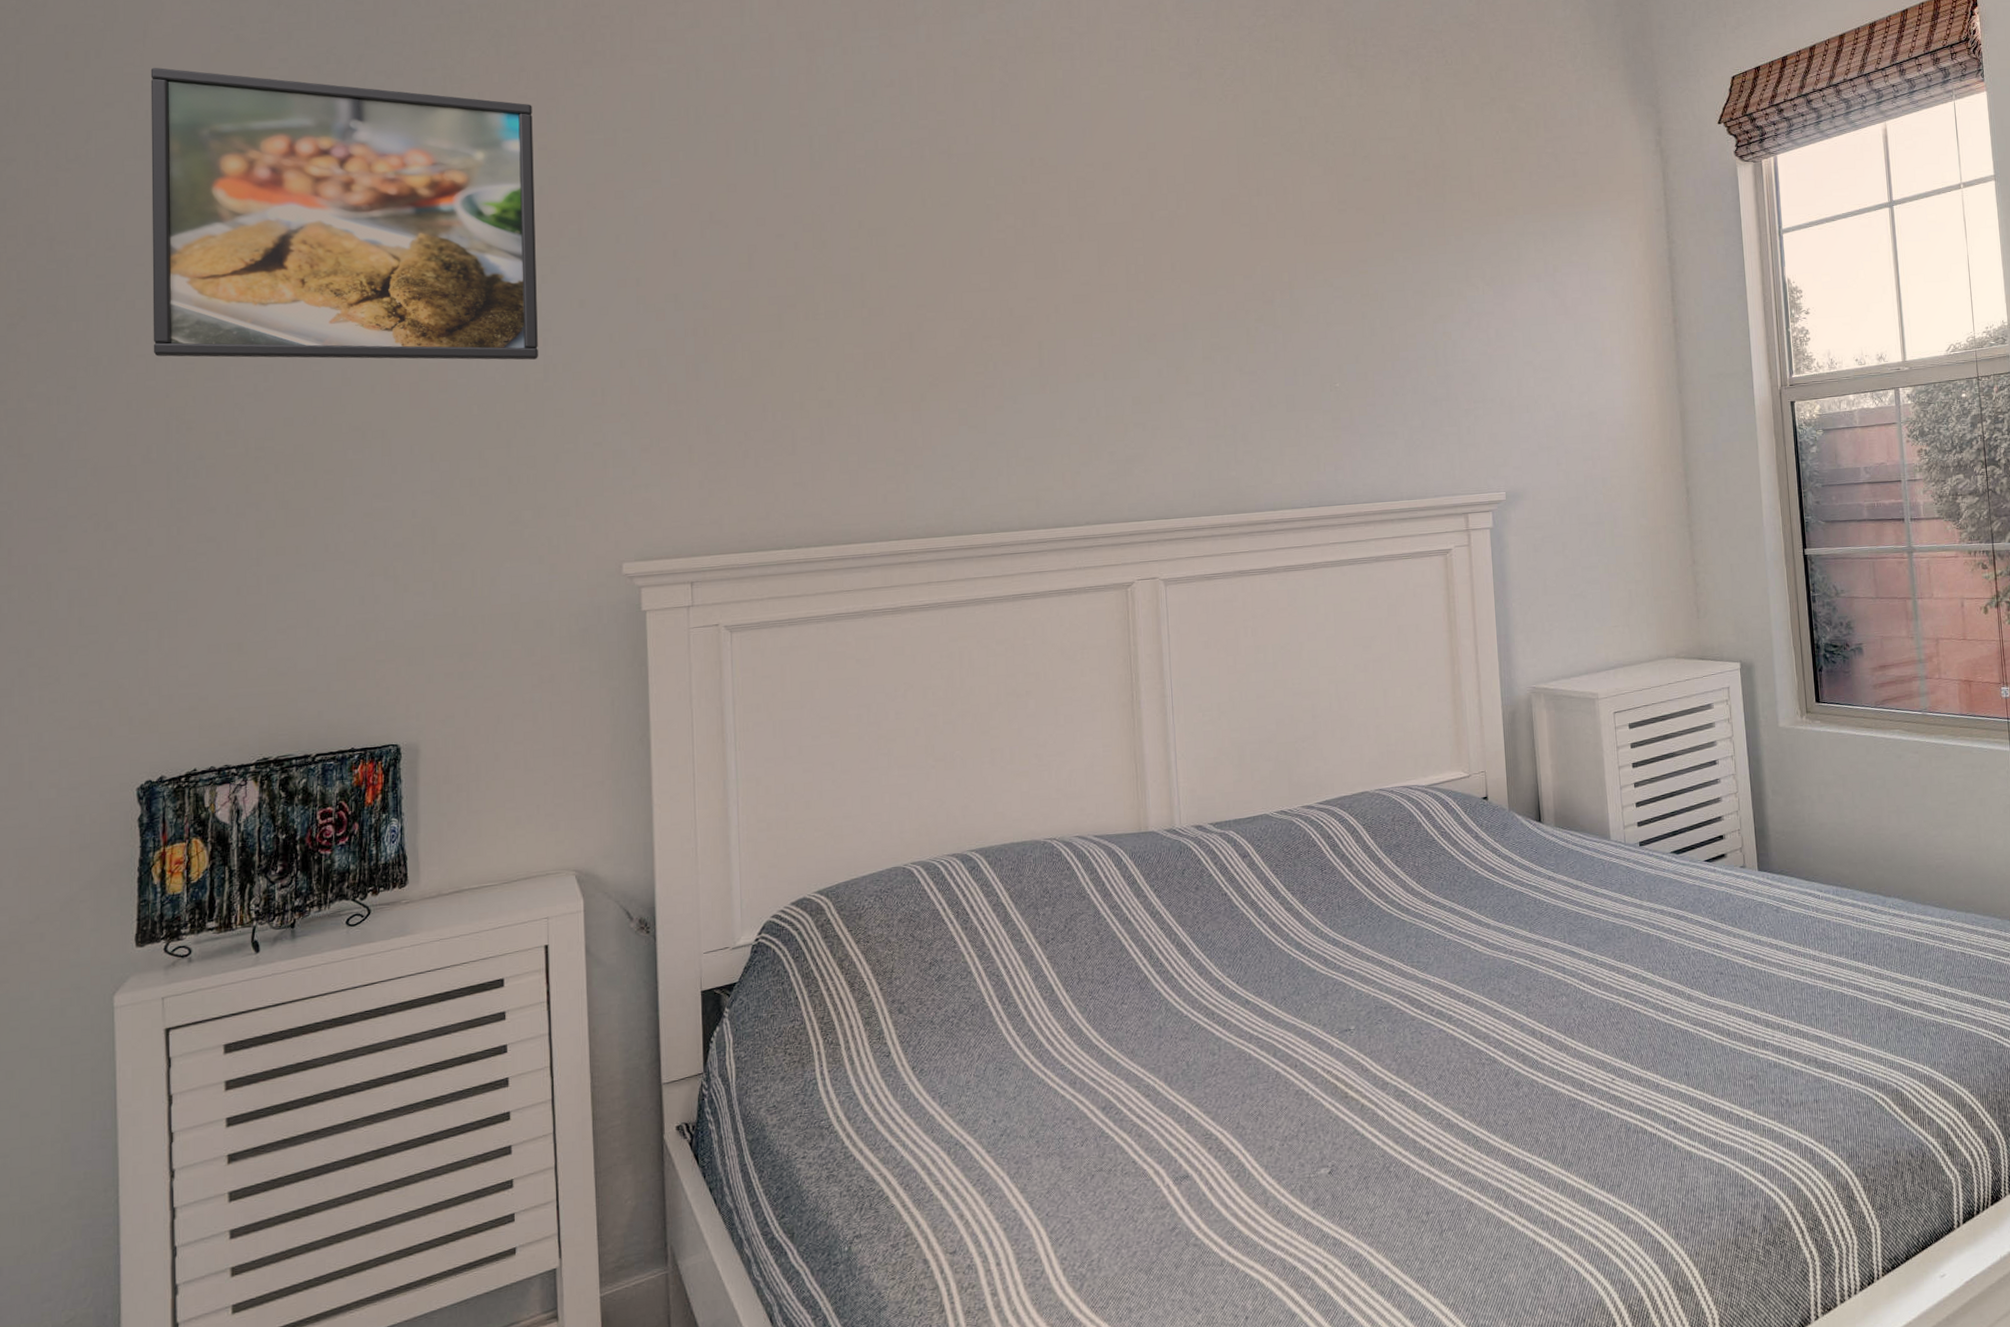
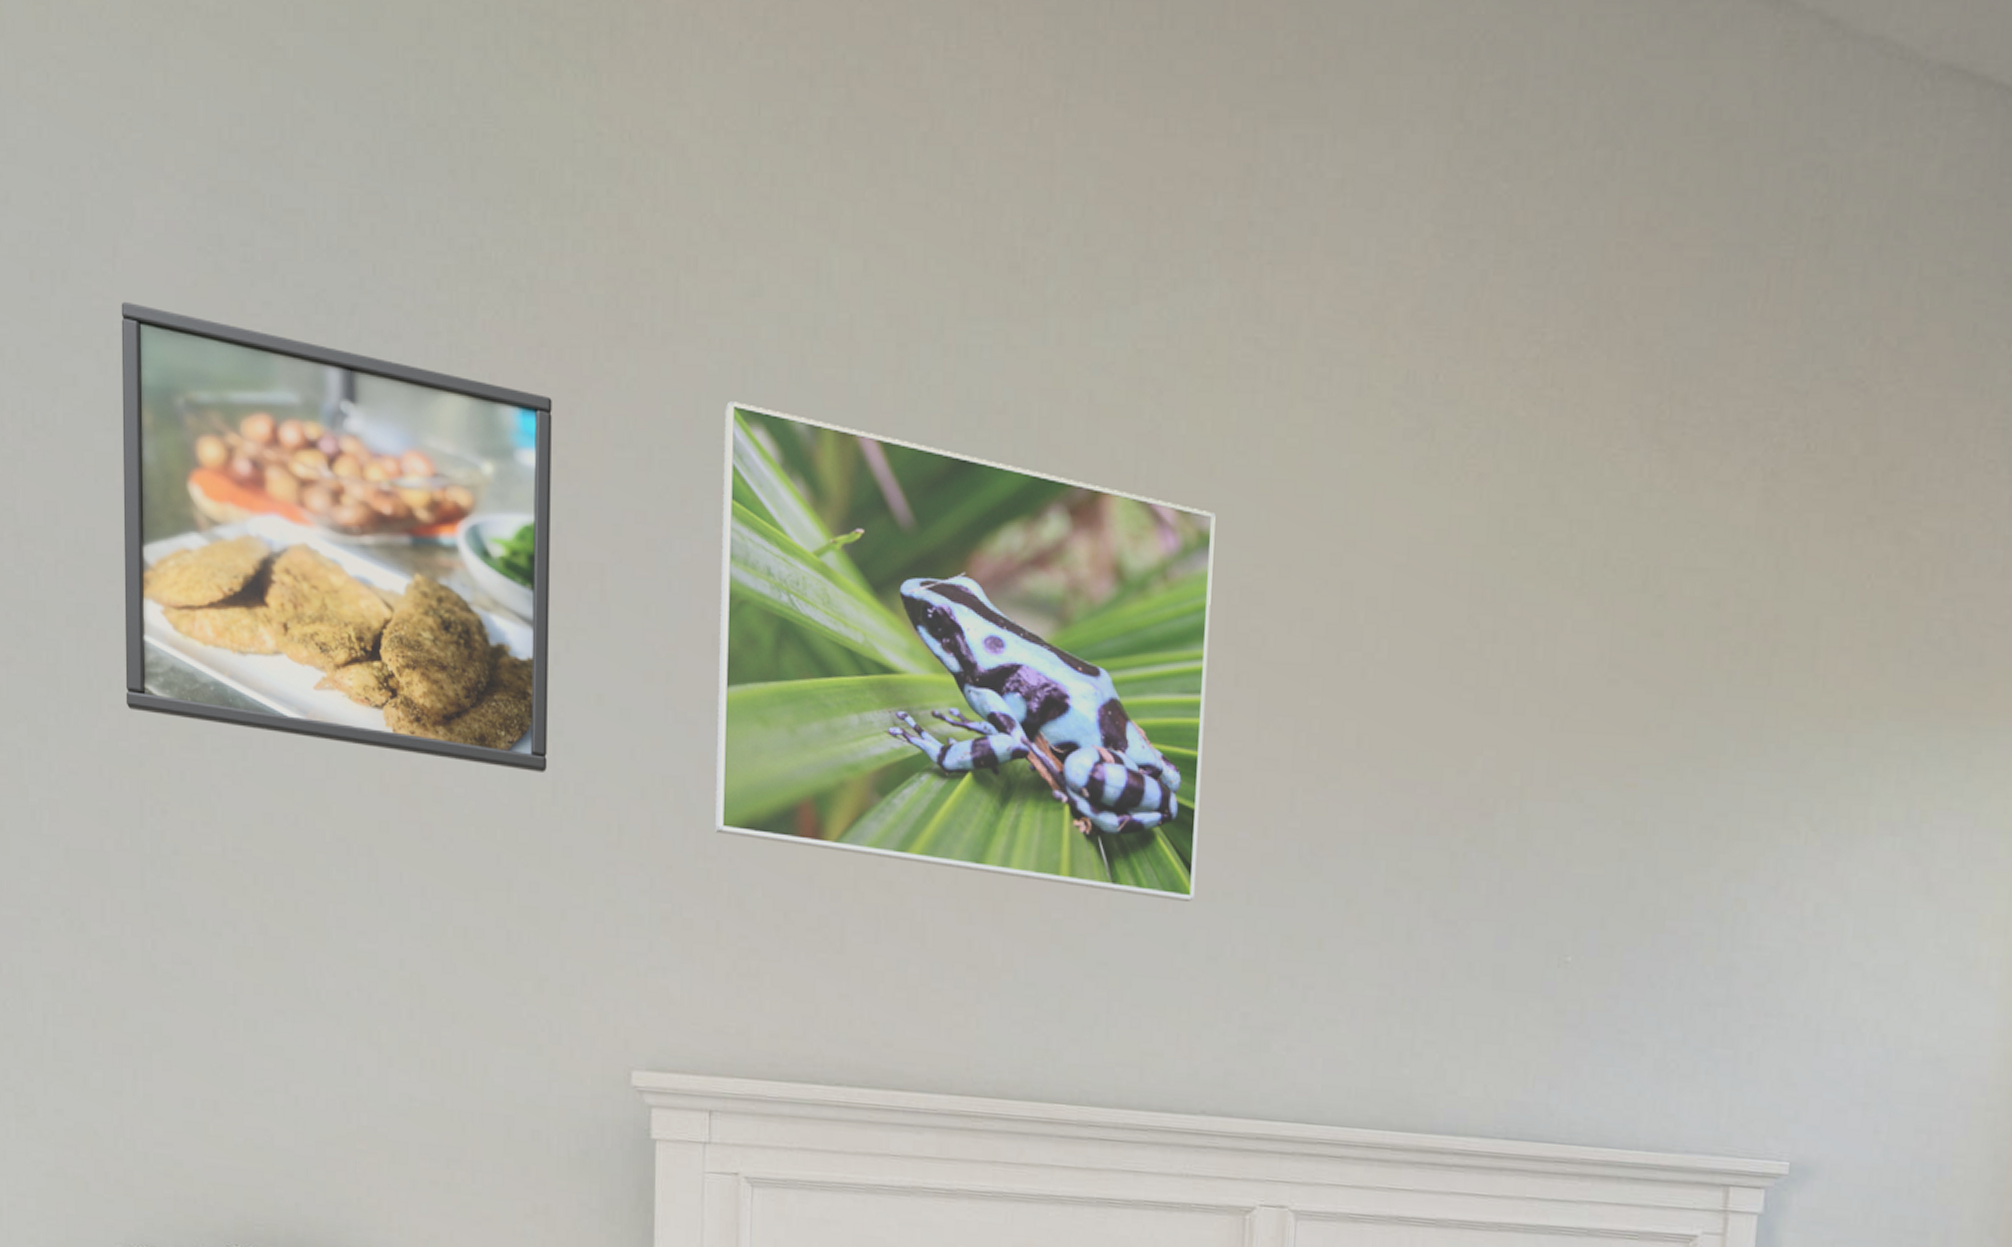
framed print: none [674,95,1065,385] -> present [715,401,1216,901]

